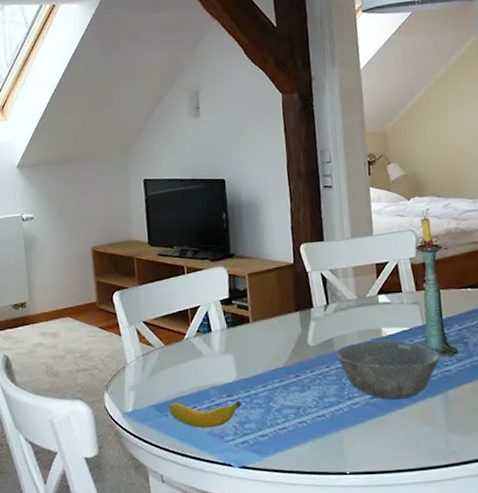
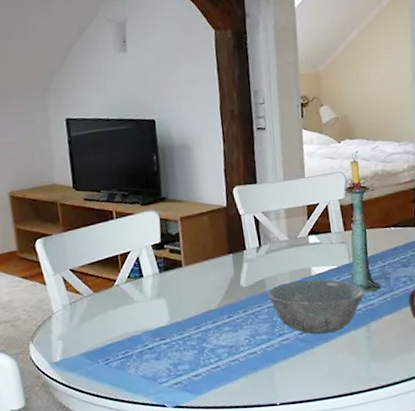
banana: present [169,401,242,429] -> none [99,344,175,373]

